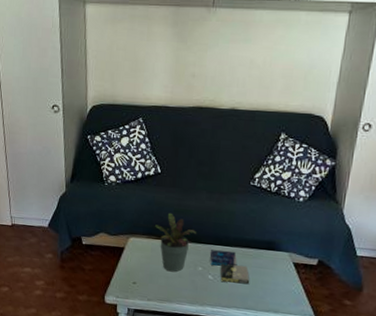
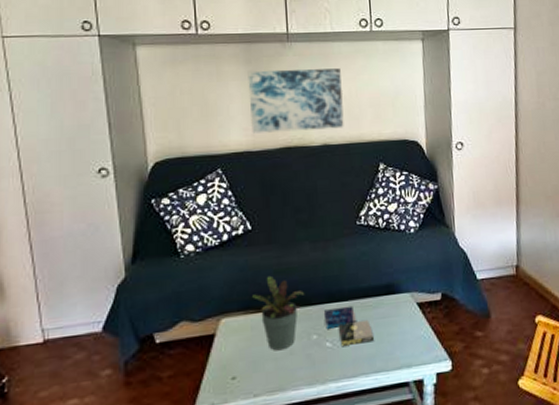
wall art: none [171,33,259,95] -> present [248,68,344,134]

